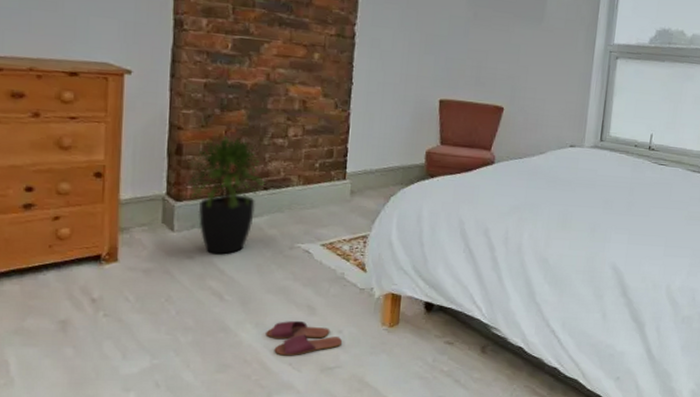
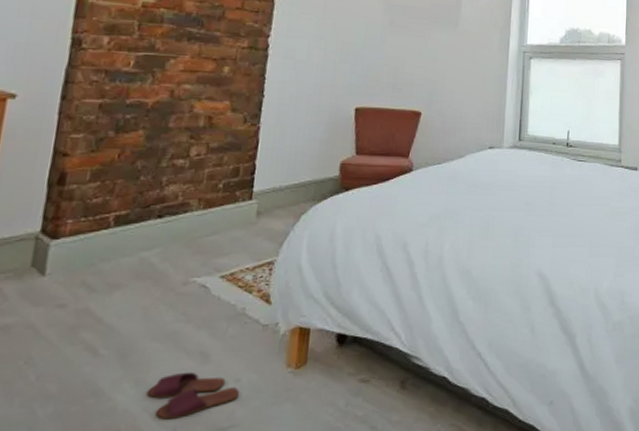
potted plant: present [188,137,265,255] -> none [68,161,160,300]

